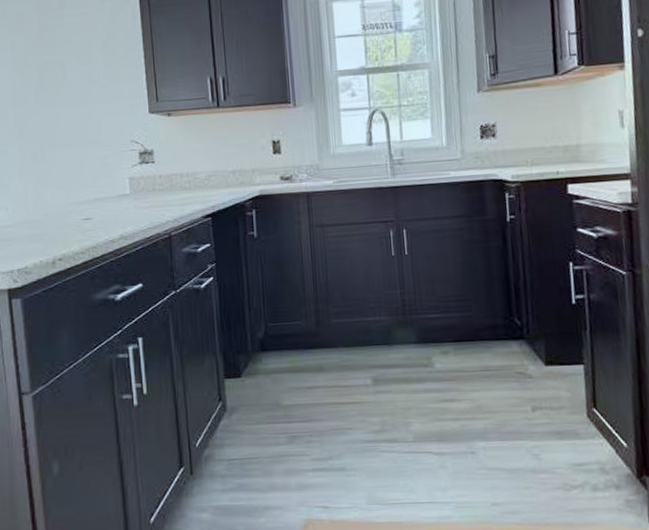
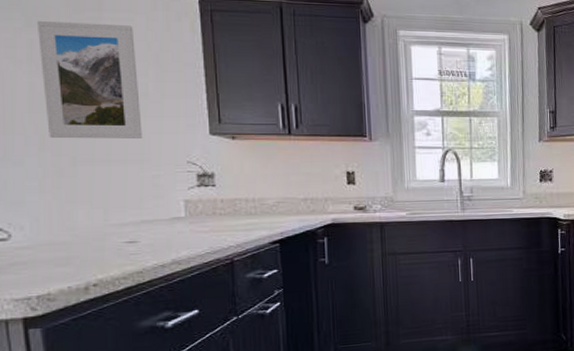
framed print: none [17,19,95,127] -> present [38,20,143,139]

